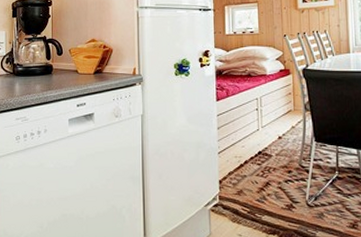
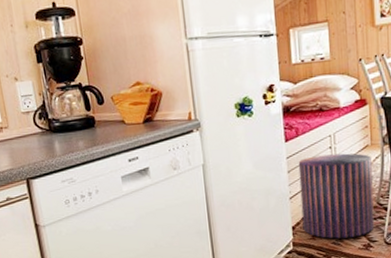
stool: none [227,116,297,197] -> present [298,153,375,239]

